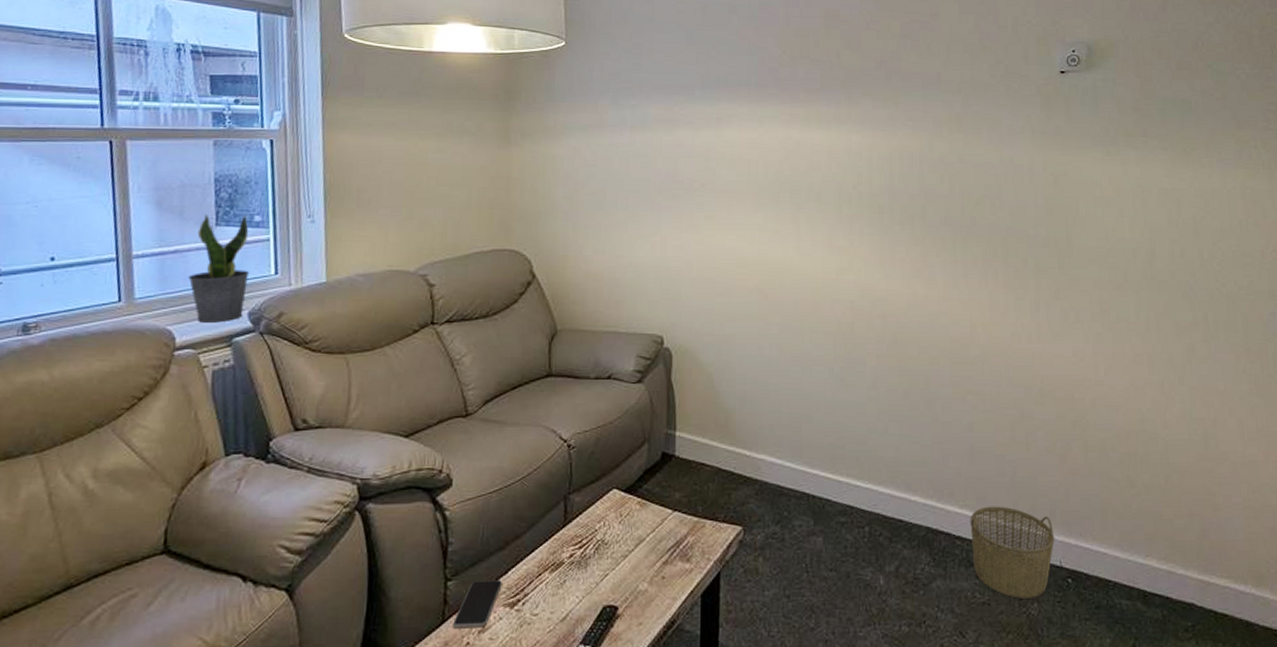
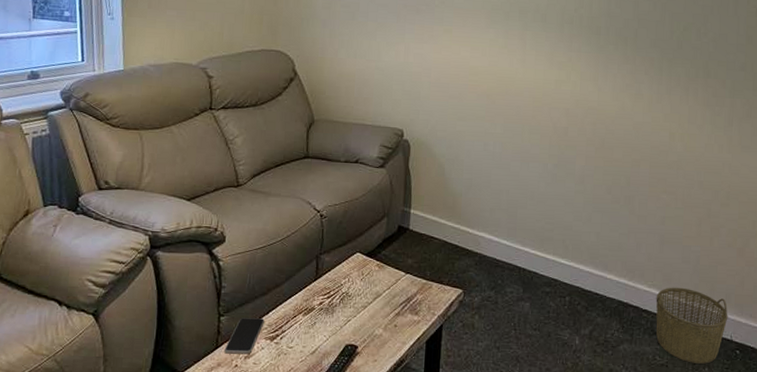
potted plant: present [188,215,250,323] -> none [11,8,61,99]

